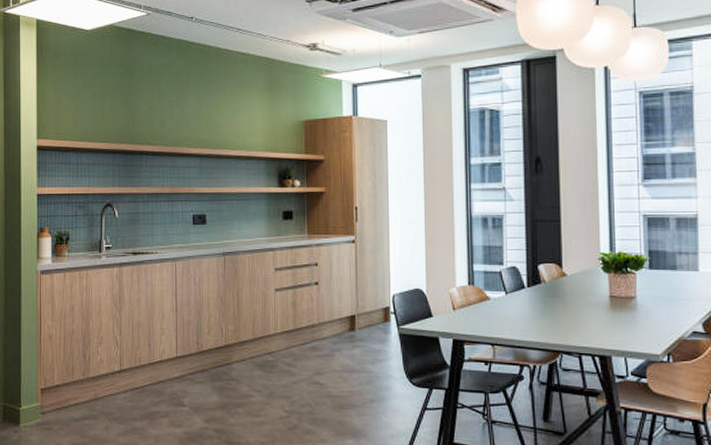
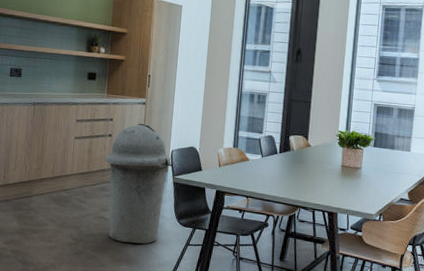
trash can: none [315,265,394,412] -> present [106,123,171,244]

